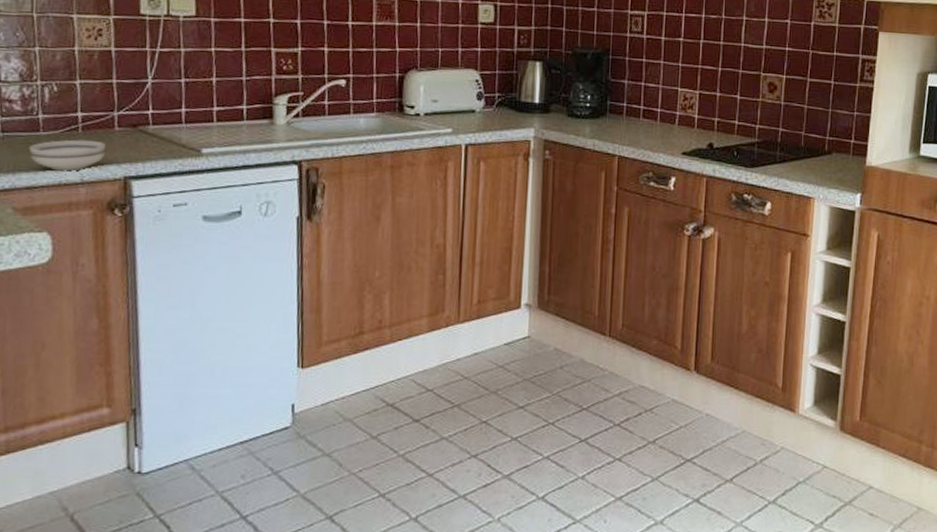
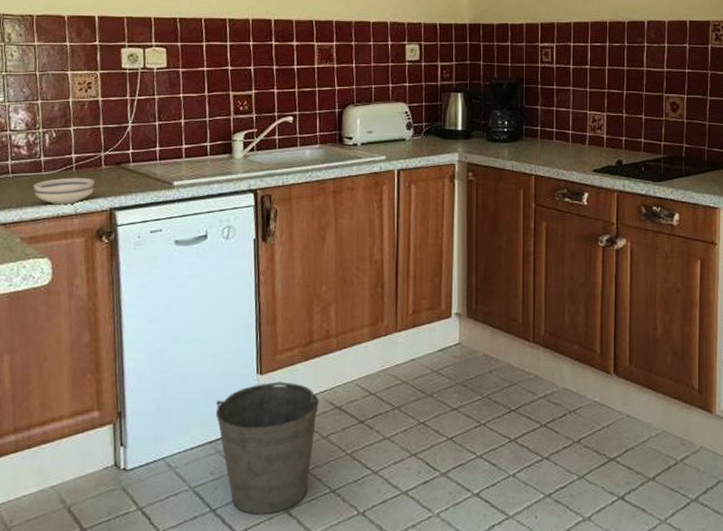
bucket: none [248,376,369,522] -> present [215,381,319,515]

